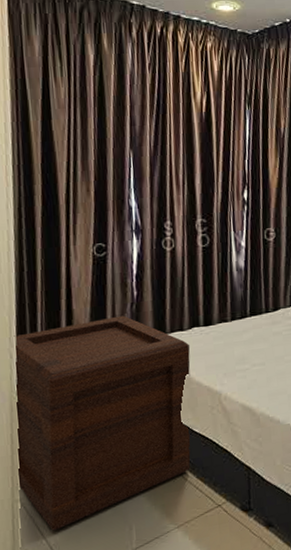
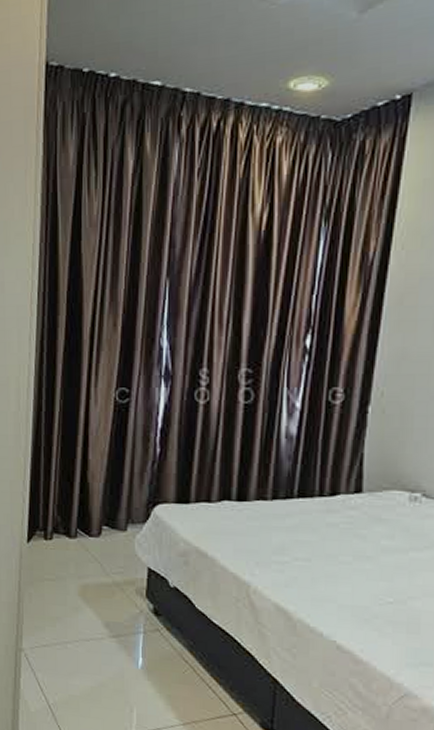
wooden crate: present [13,315,191,531] -> none [21,474,218,690]

